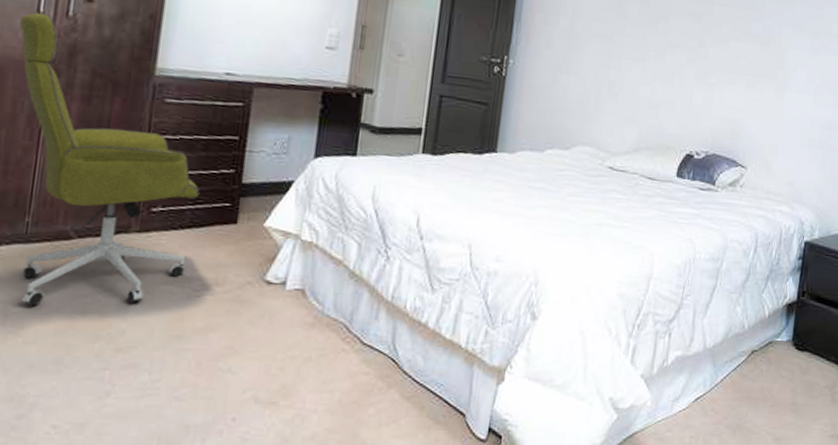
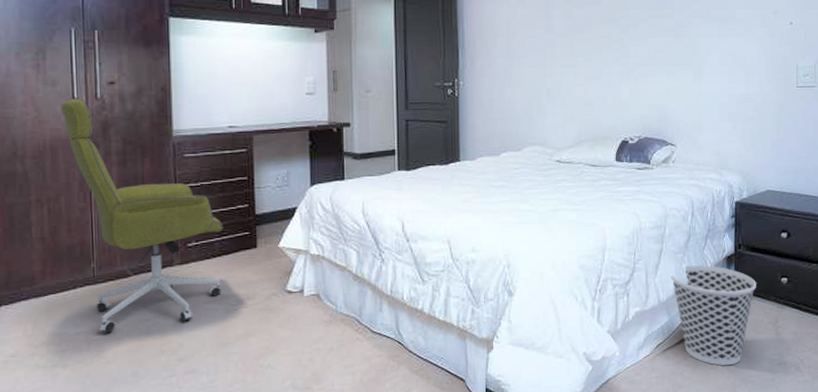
wastebasket: none [721,308,817,432] -> present [670,265,756,366]

